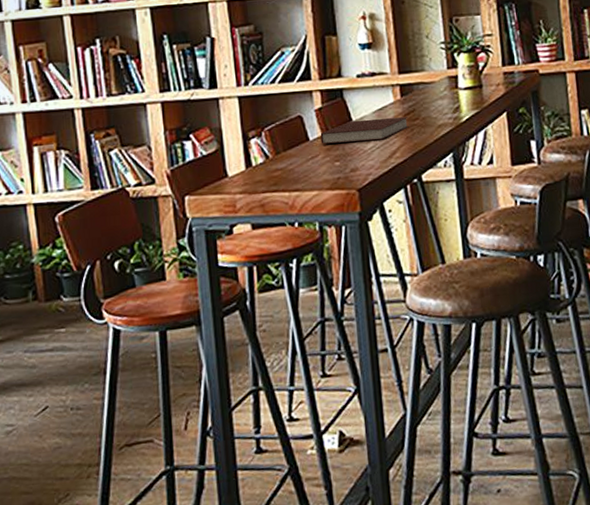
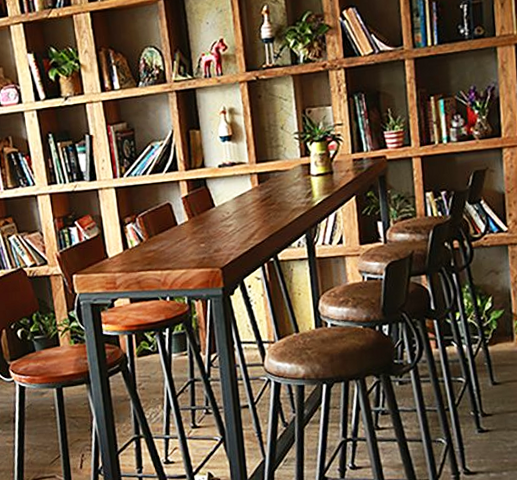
notebook: present [320,117,409,144] -> none [187,202,266,228]

